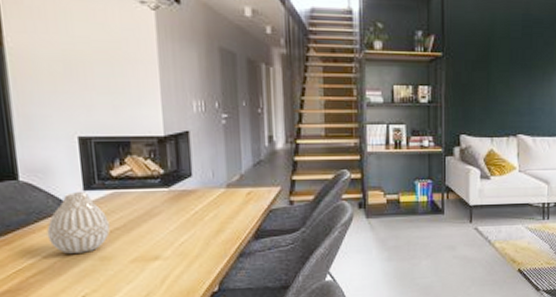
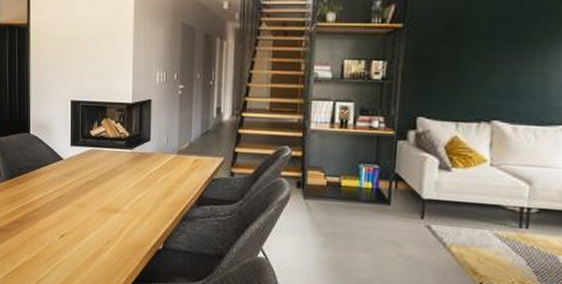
vase: present [46,192,110,254] -> none [44,146,86,199]

